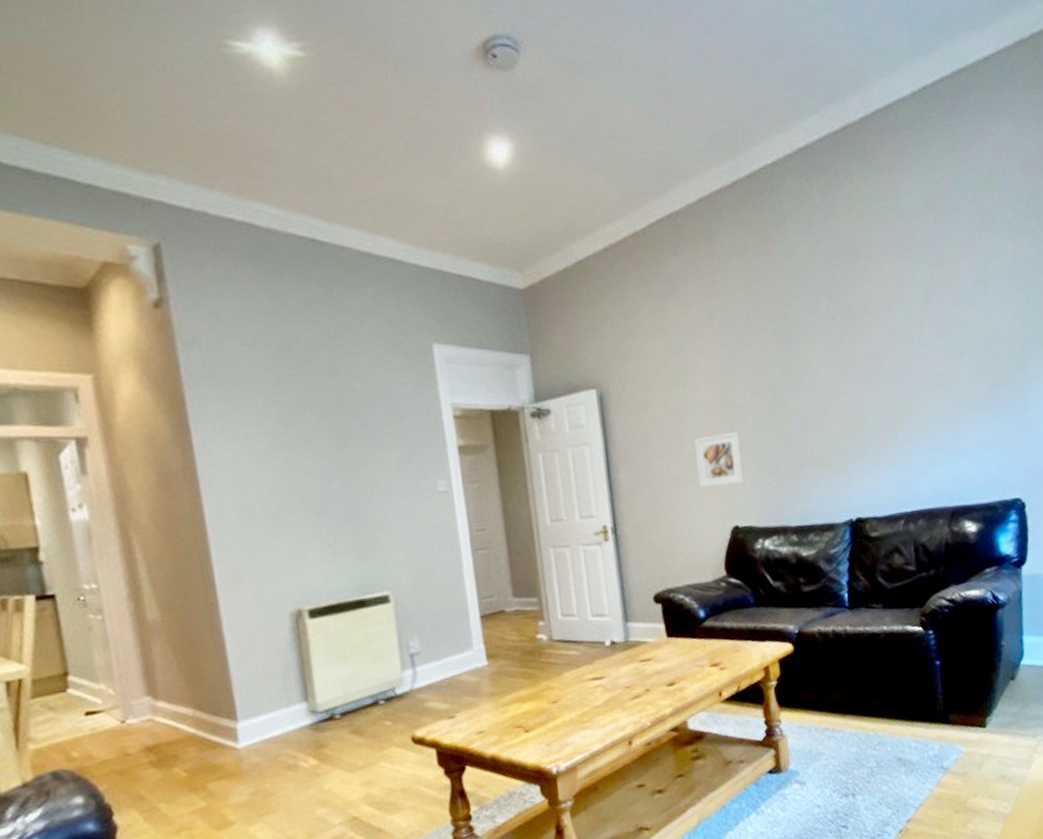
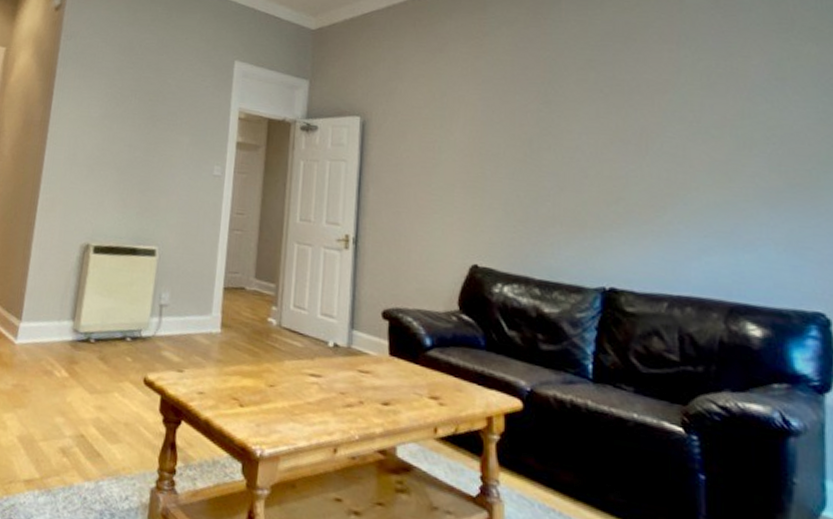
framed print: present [693,431,746,488] -> none [442,175,491,226]

